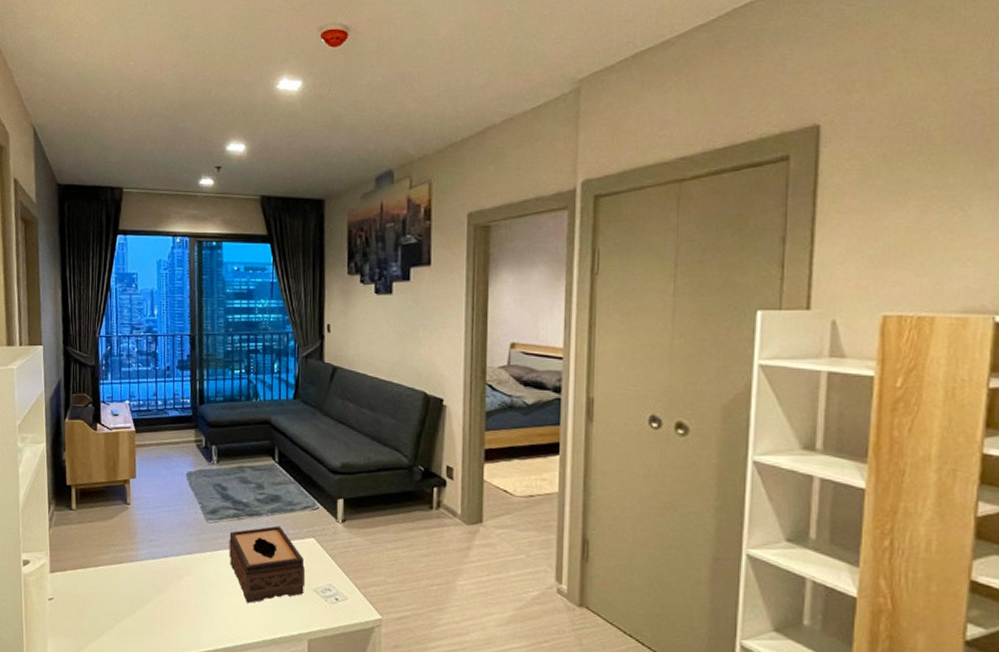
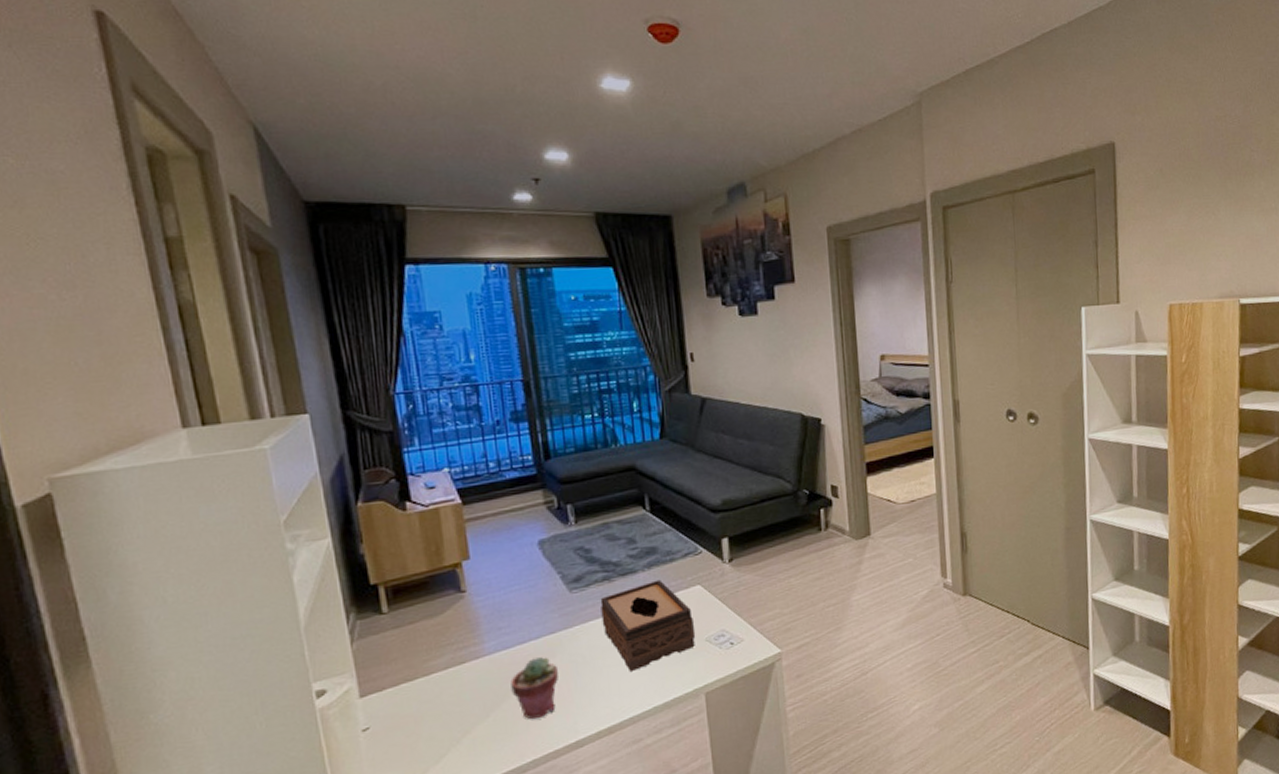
potted succulent: none [154,572,190,625] -> present [511,657,558,720]

